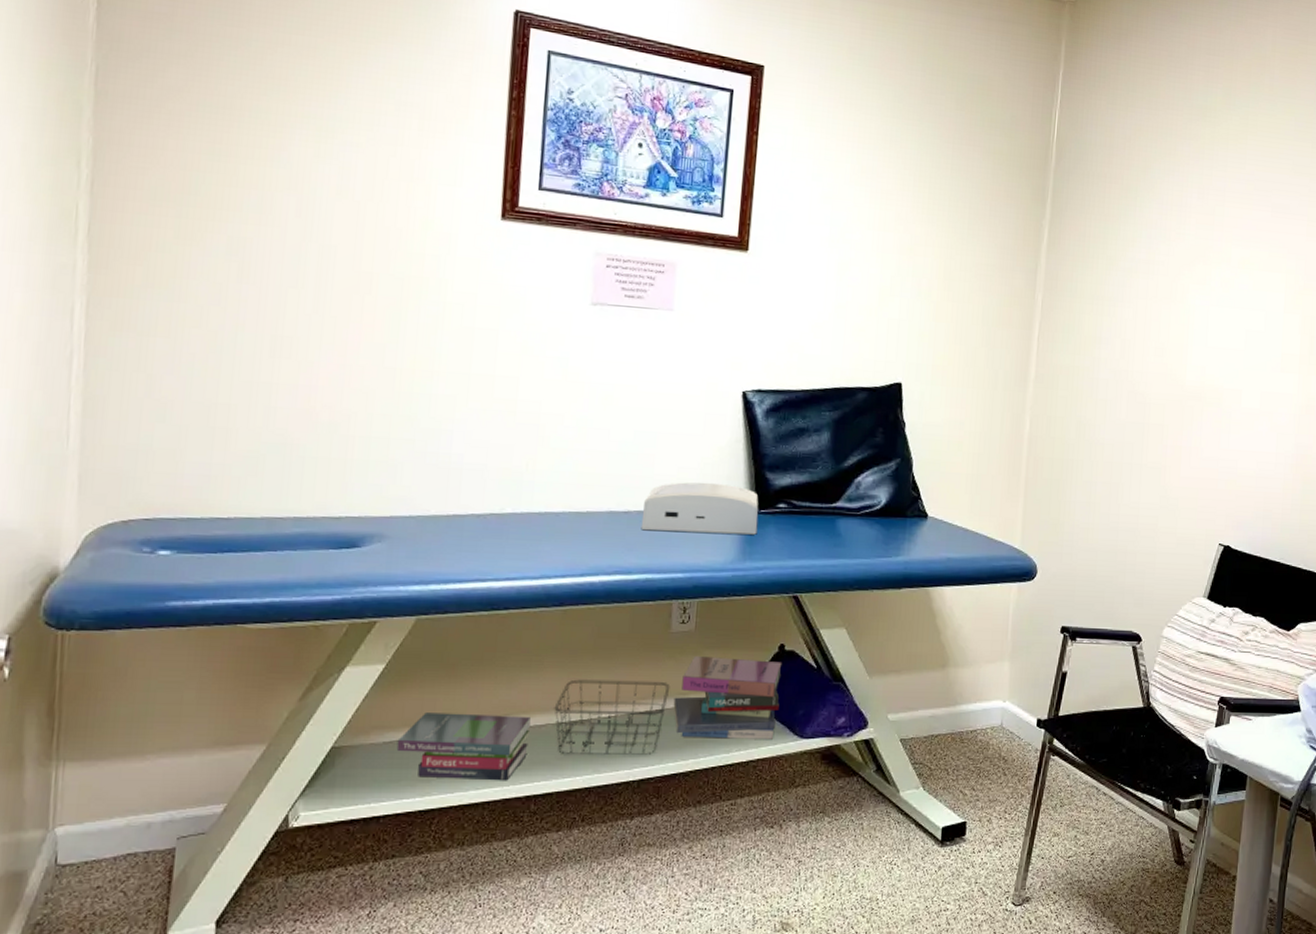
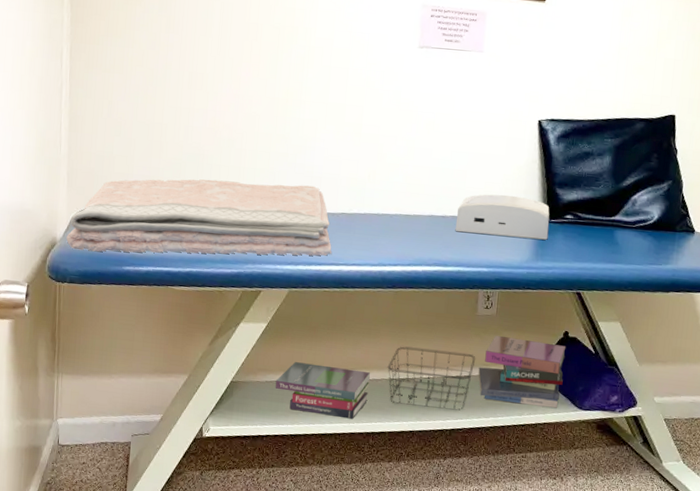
towel: none [75,476,478,584] -> present [66,179,332,256]

